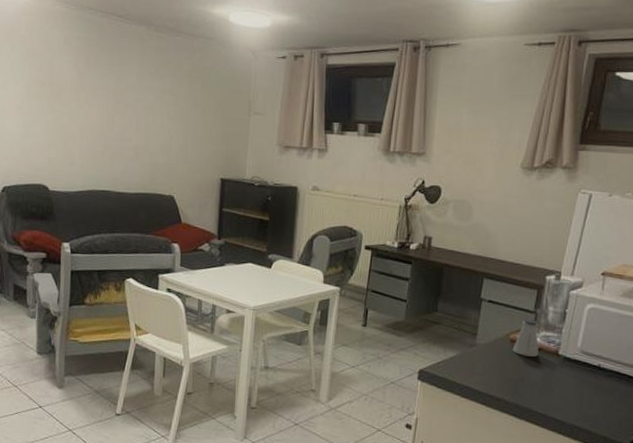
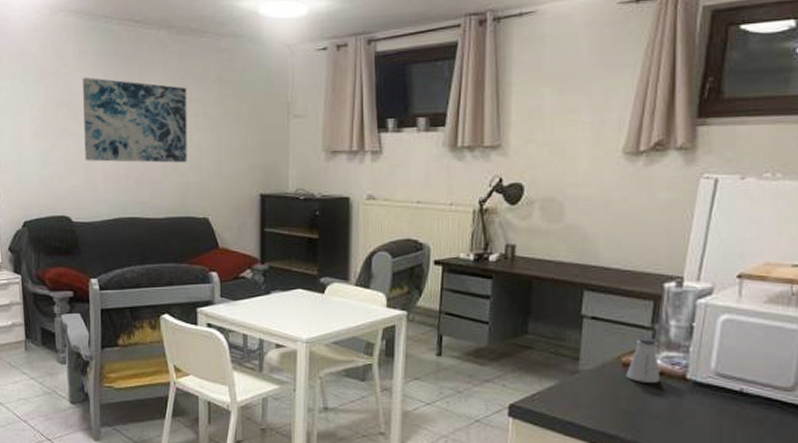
wall art: none [64,61,161,146] -> present [82,77,187,163]

